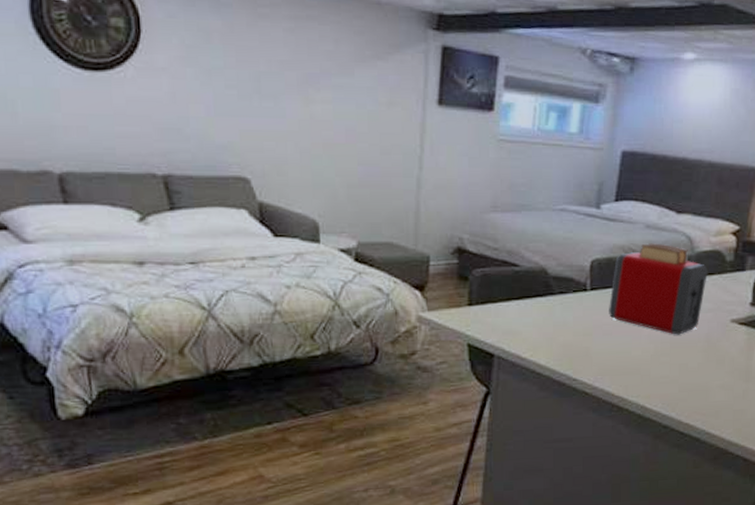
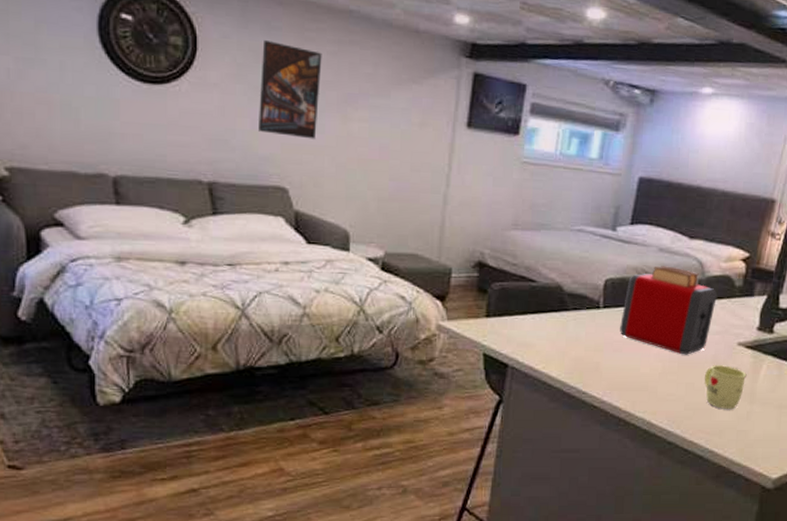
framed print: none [212,17,278,124] -> present [259,39,322,139]
mug: none [698,344,741,389] -> present [704,365,747,409]

